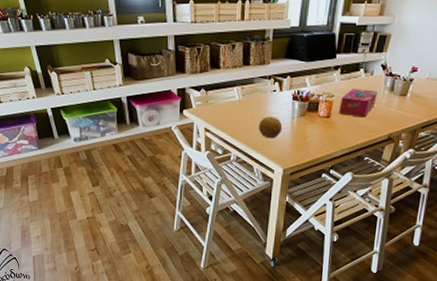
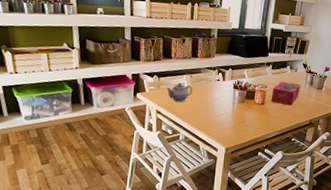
teapot: none [215,95,245,118] -> present [167,82,193,102]
fruit: present [258,116,283,139] -> none [204,102,225,121]

